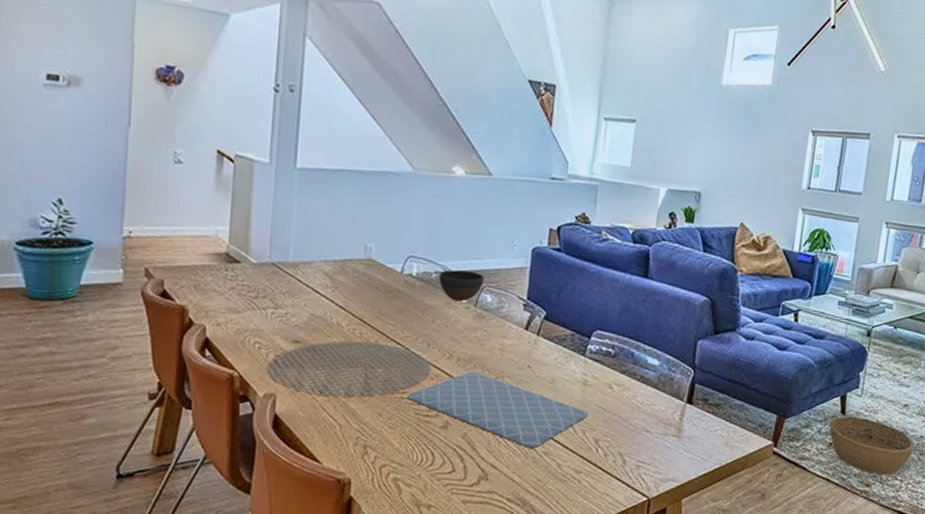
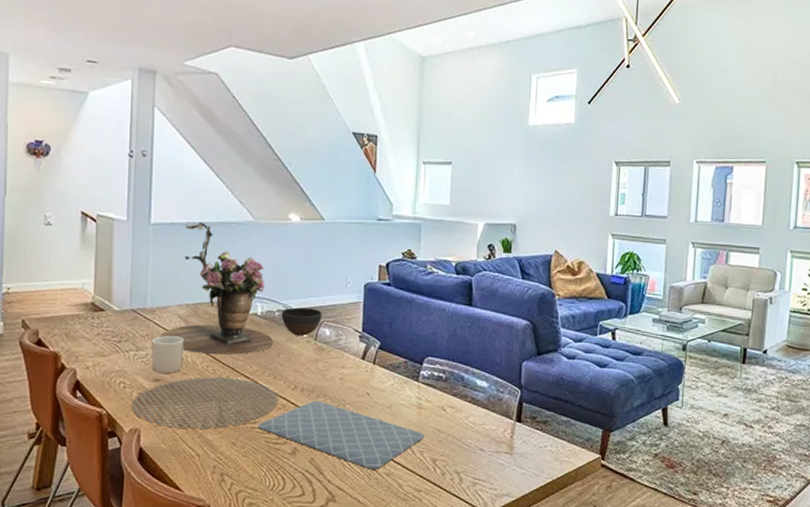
mug: none [291,293,330,336] -> present [151,336,185,374]
flower arrangement: none [302,169,428,319] -> present [159,222,273,355]
basket: present [829,416,915,475] -> none [653,427,737,483]

